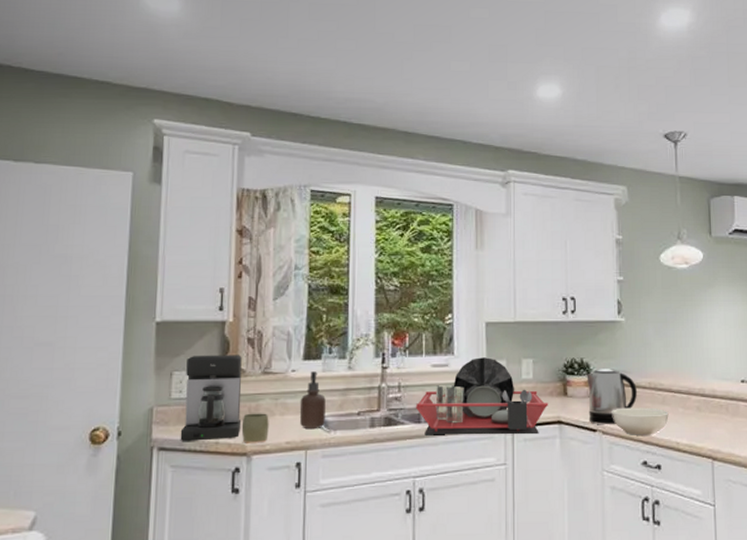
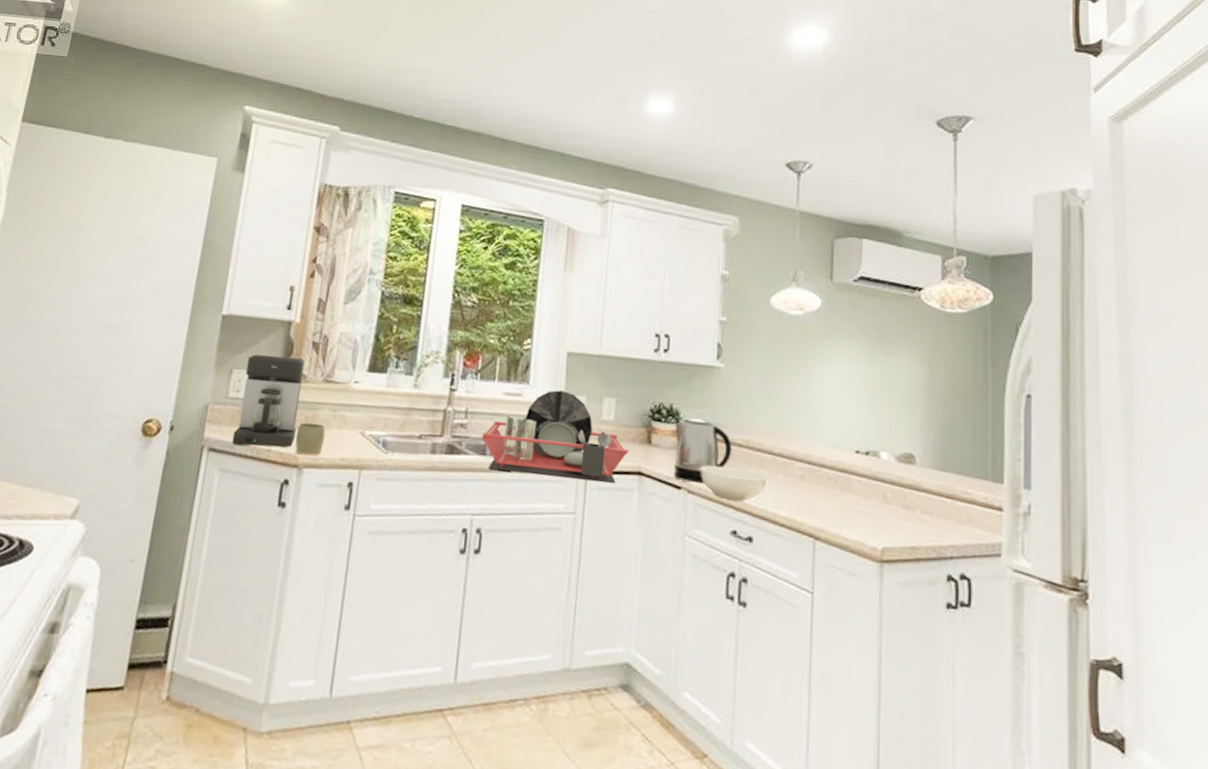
soap dispenser: present [299,371,326,428] -> none [356,385,387,448]

